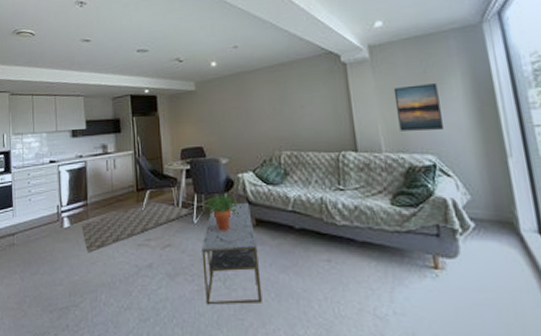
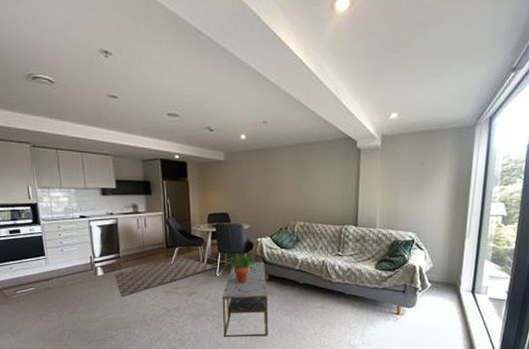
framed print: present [393,83,443,131] -> none [393,174,429,213]

